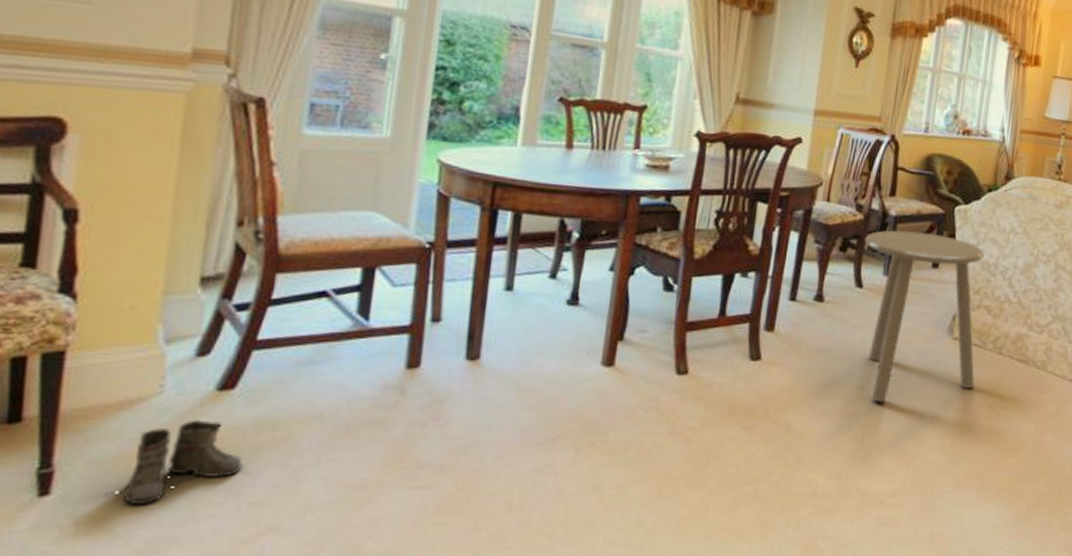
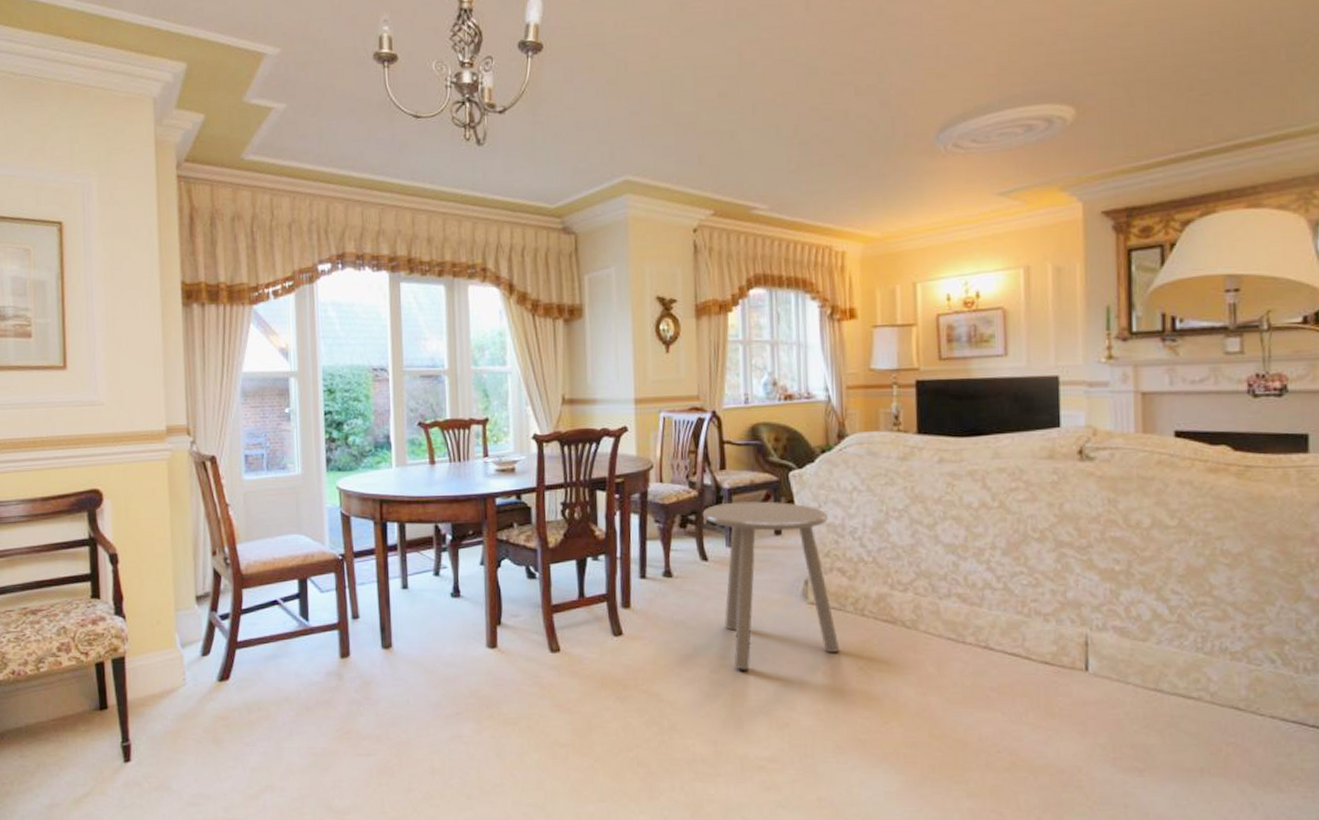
boots: present [105,419,242,504] -> none [162,704,242,768]

